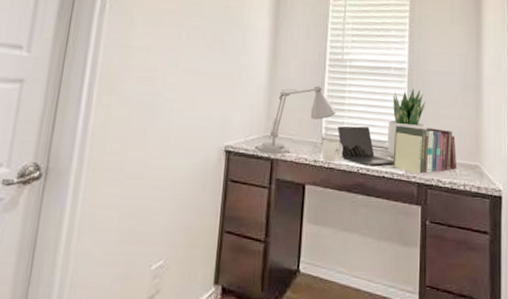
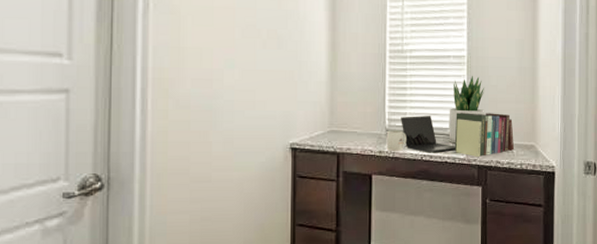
desk lamp: present [254,85,336,155] -> none [320,77,399,149]

